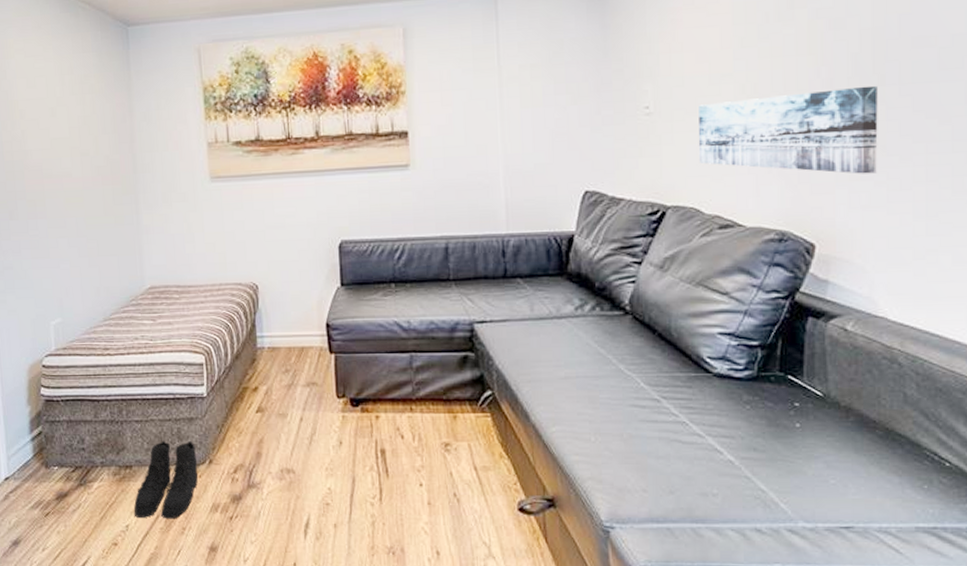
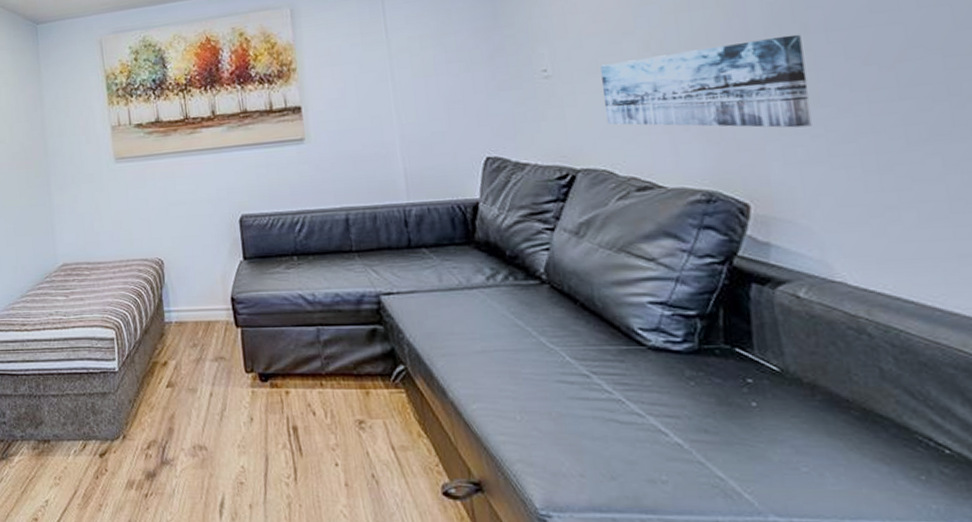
boots: present [134,440,199,519] -> none [52,415,113,495]

